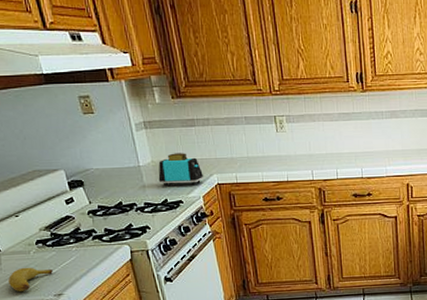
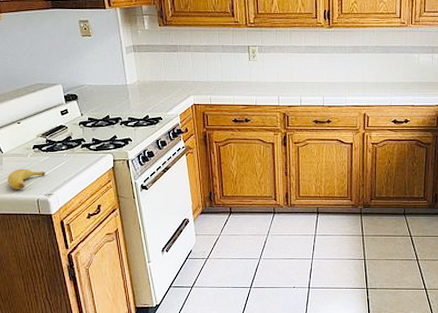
toaster: present [158,153,203,187] -> none [142,75,181,105]

